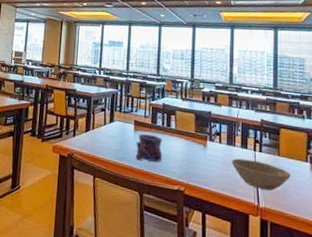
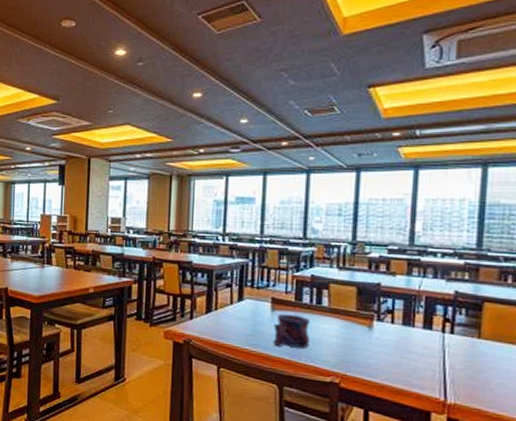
bowl: present [231,158,291,191] -> none [408,342,496,383]

